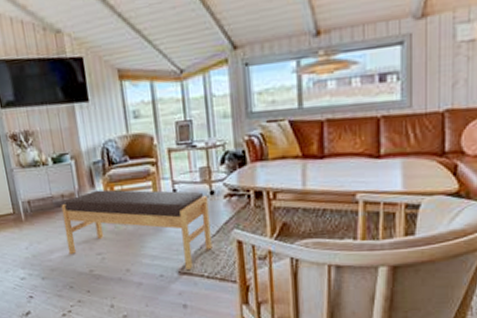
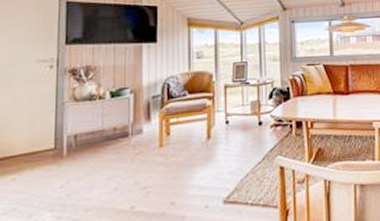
bench: present [61,189,212,270] -> none [110,122,258,198]

